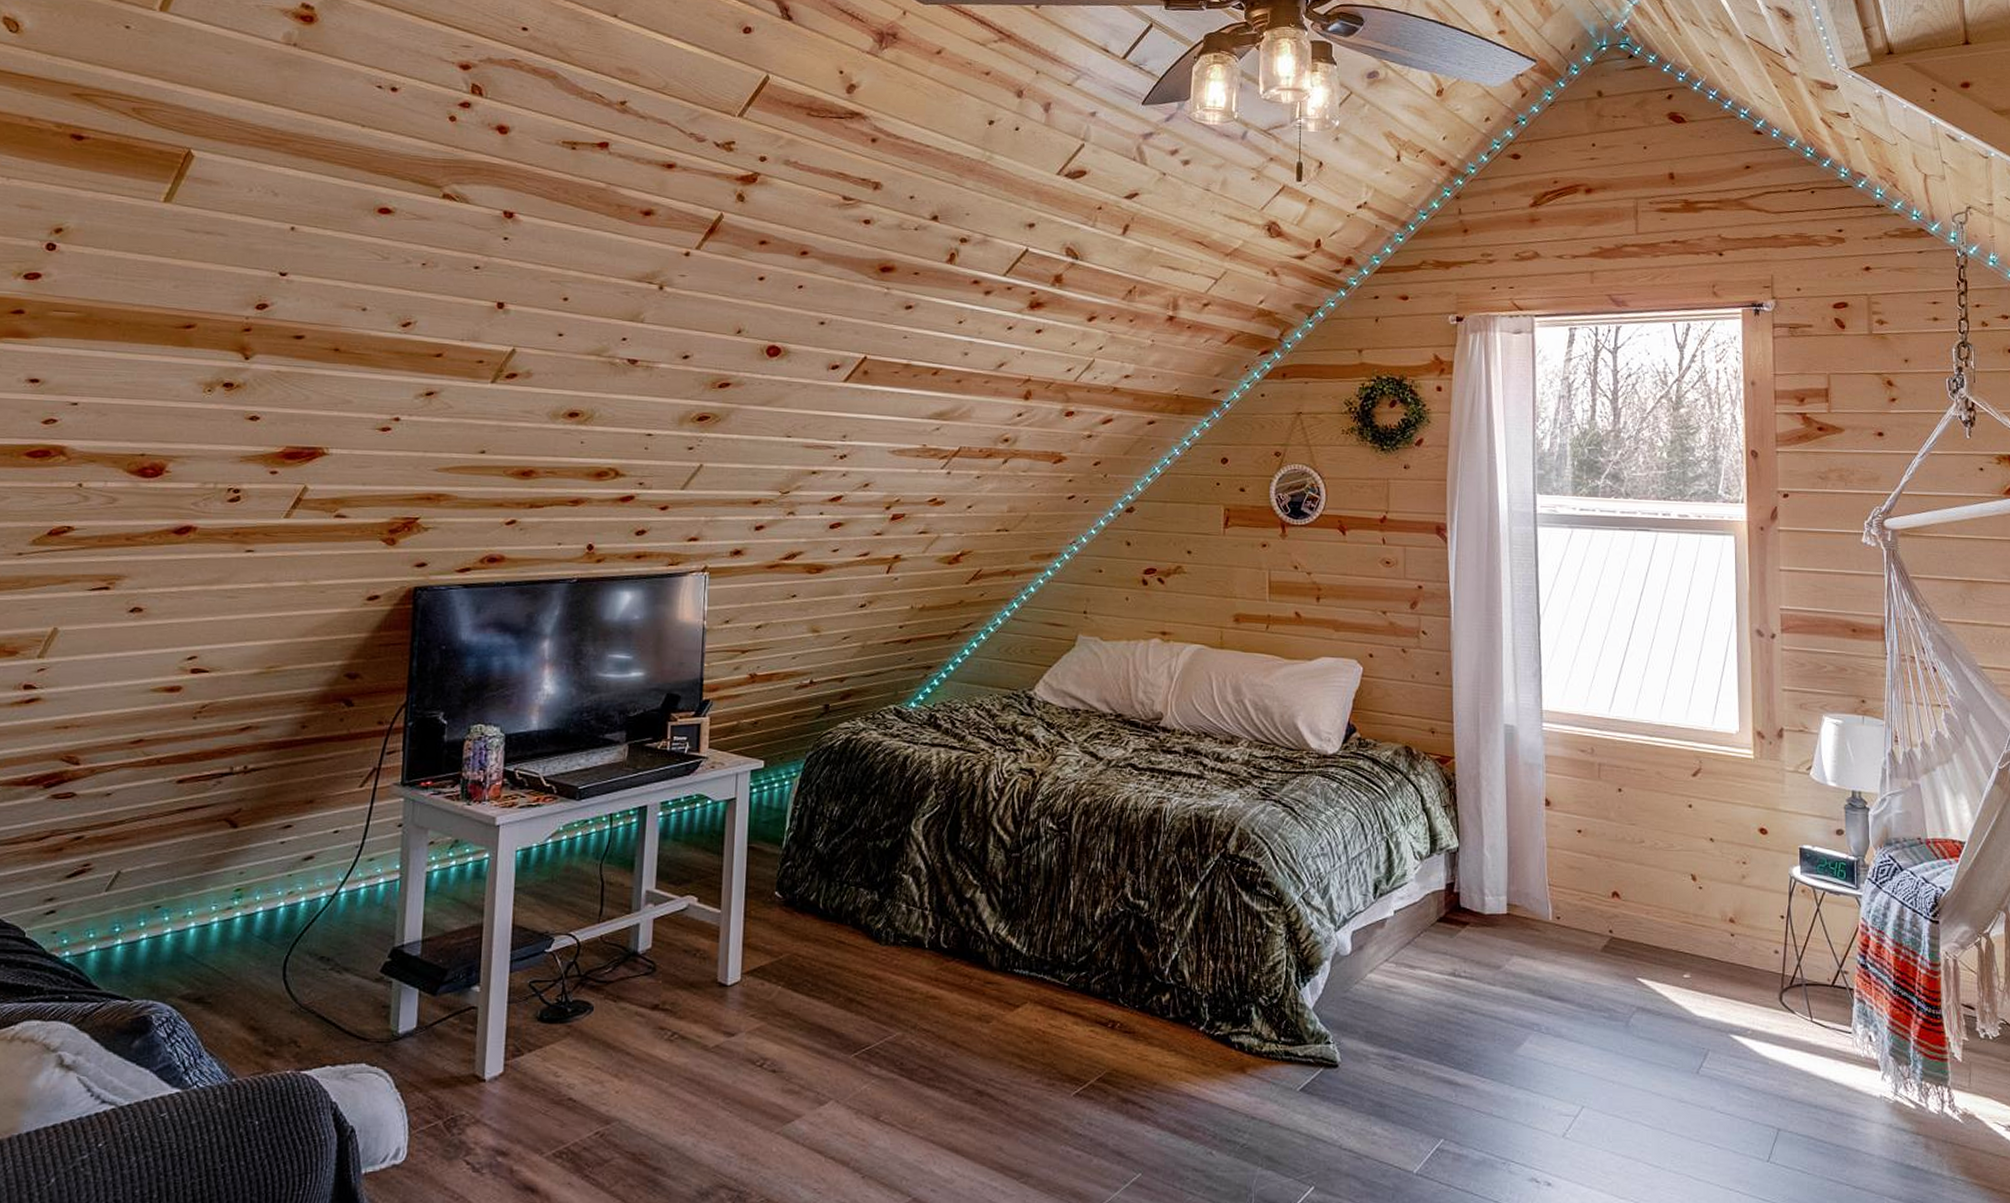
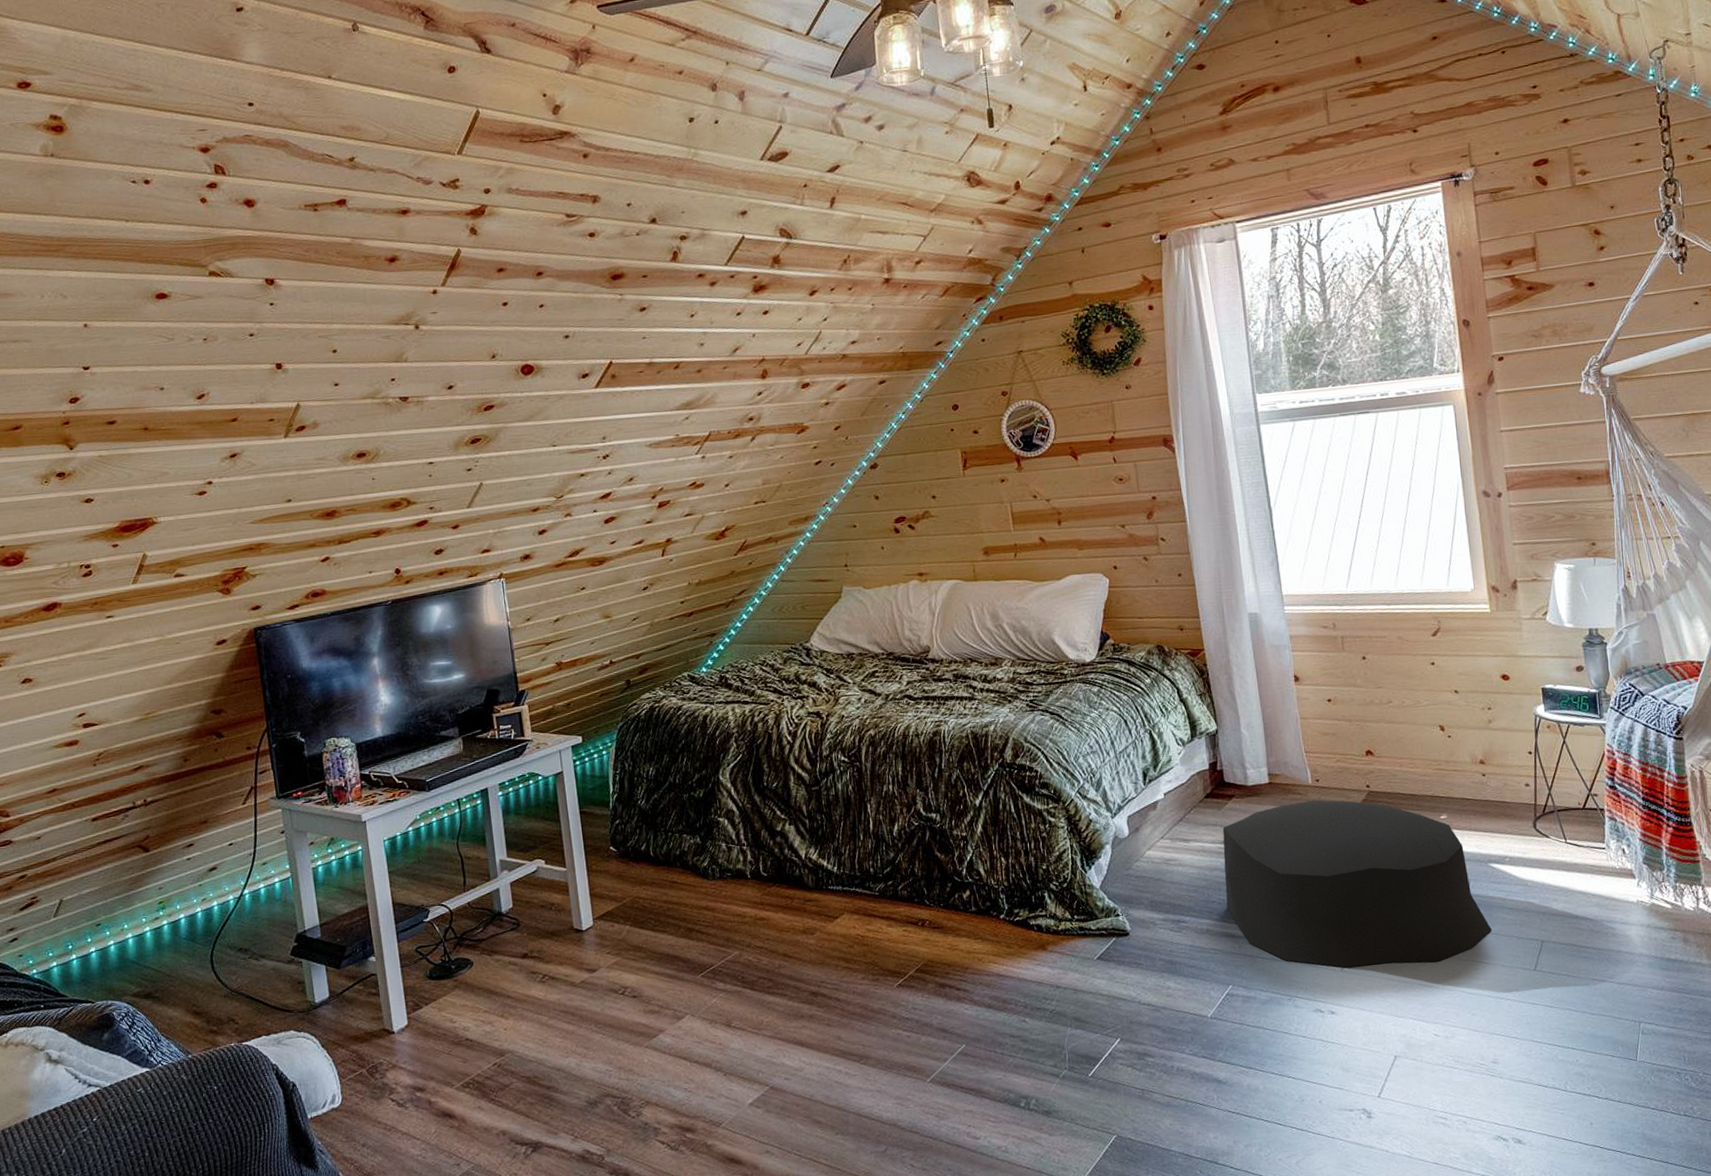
pouf: none [1448,939,1726,1139] -> present [1222,800,1492,968]

